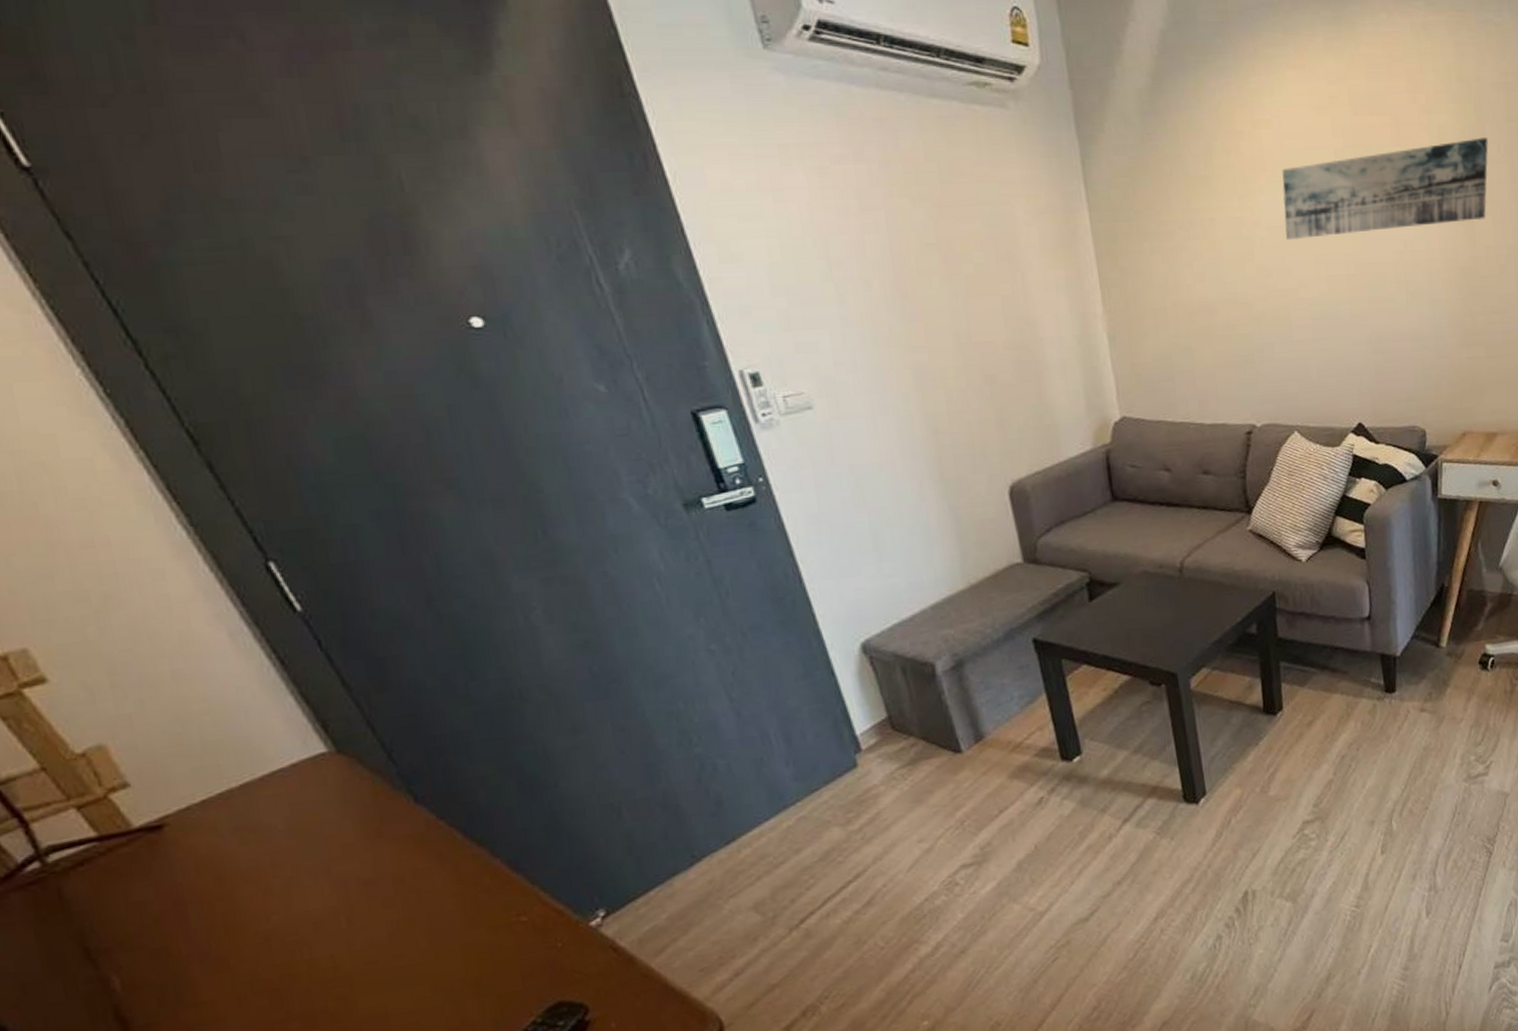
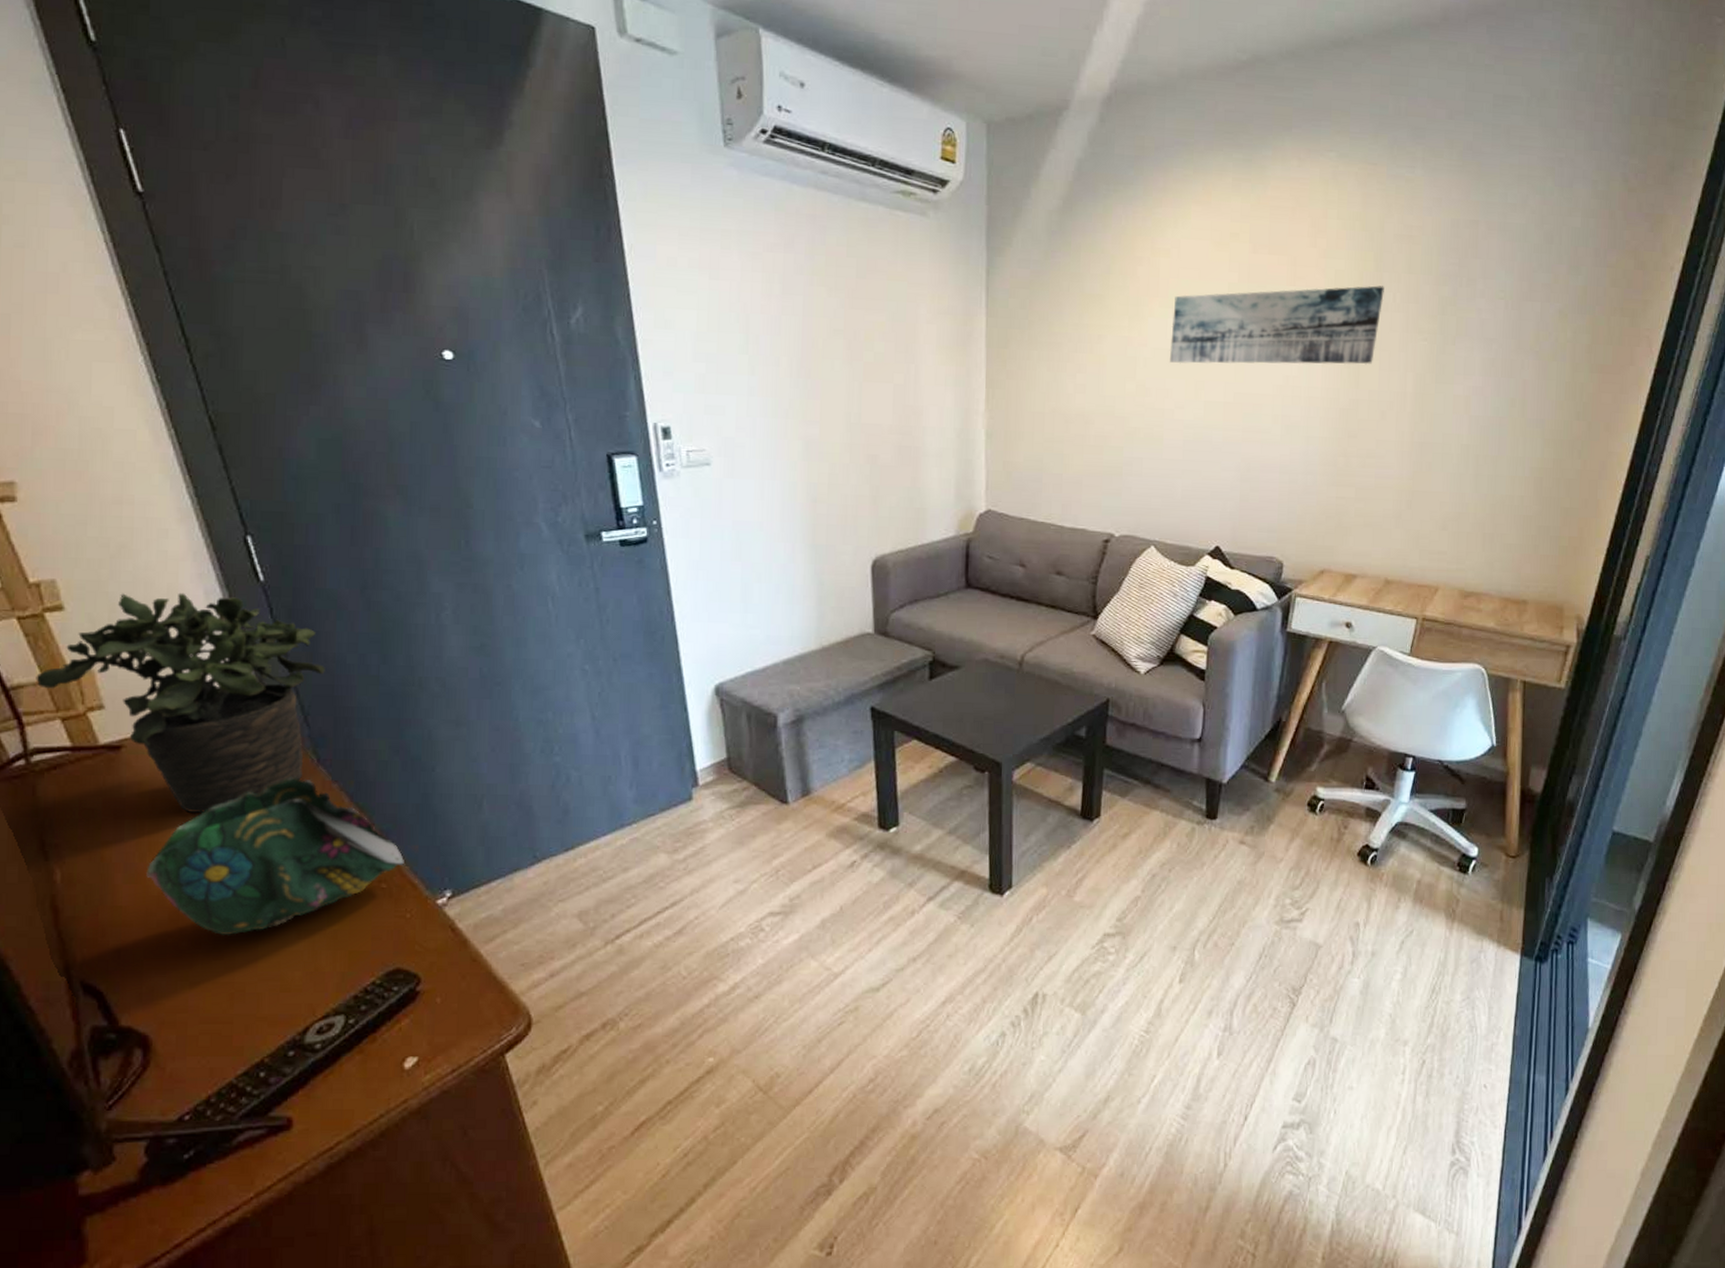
potted plant: none [29,634,402,884] -> present [36,592,325,814]
decorative bowl: none [228,821,543,1009] -> present [146,777,404,936]

